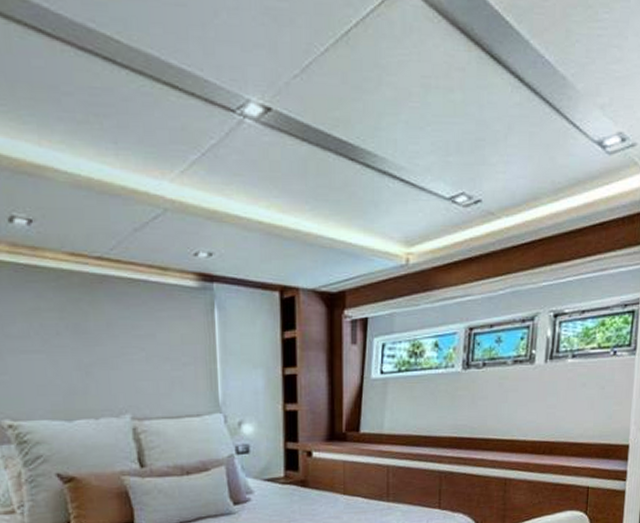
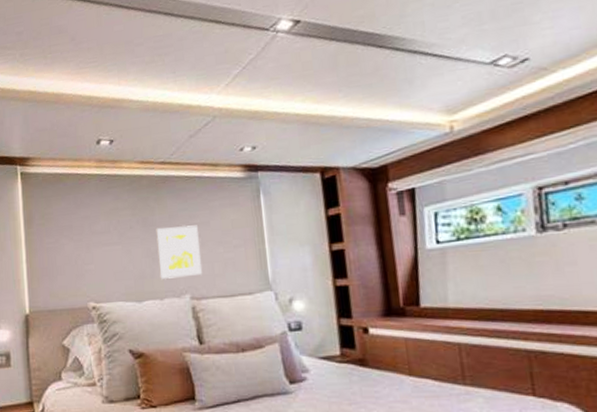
wall art: none [90,336,146,396] -> present [156,225,203,279]

